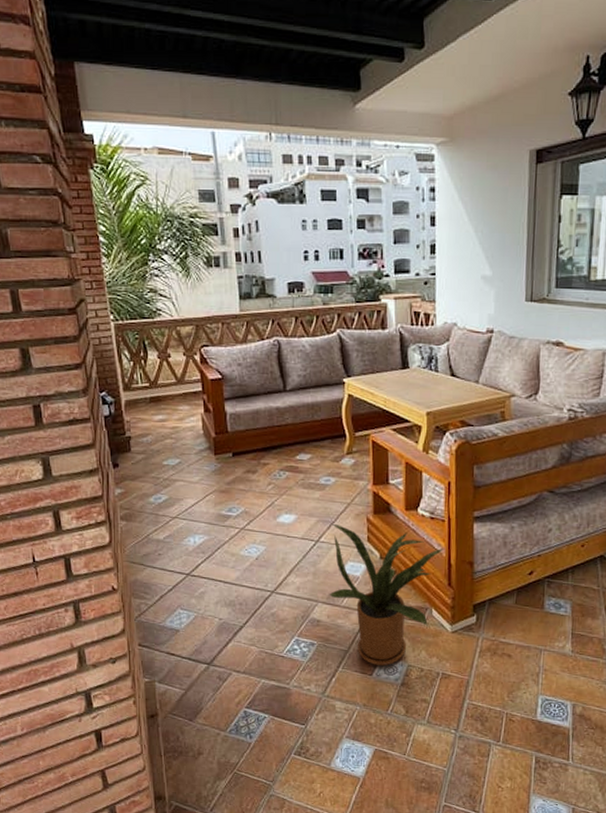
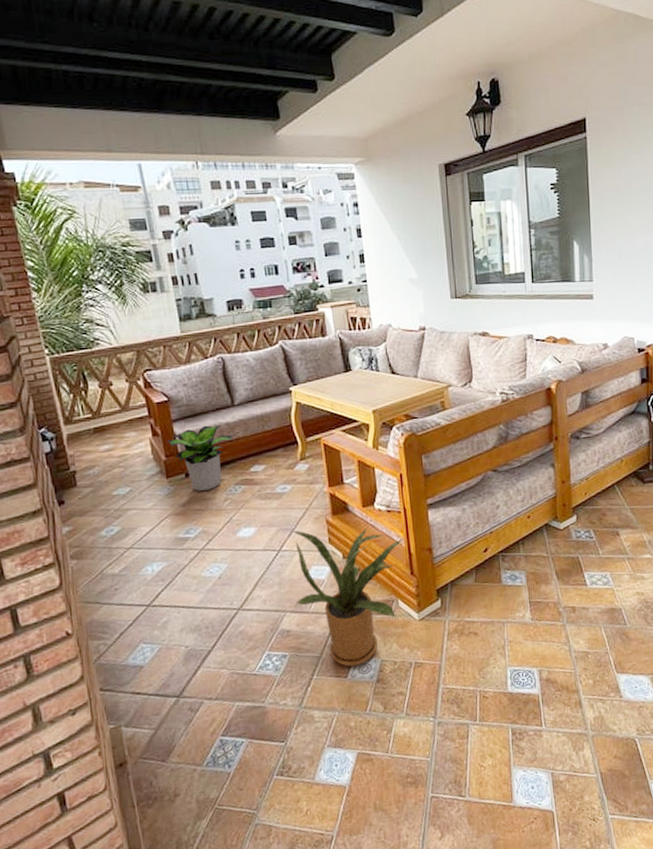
potted plant: none [217,407,283,473] -> present [166,425,235,492]

